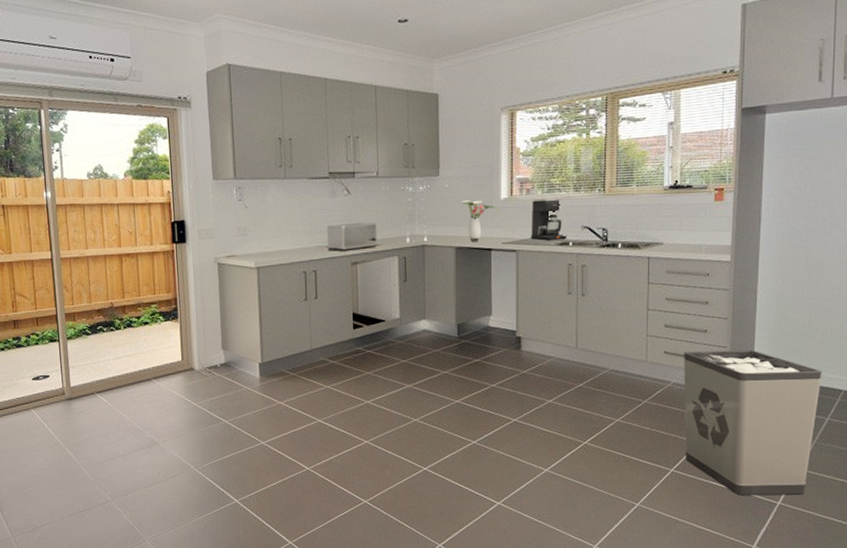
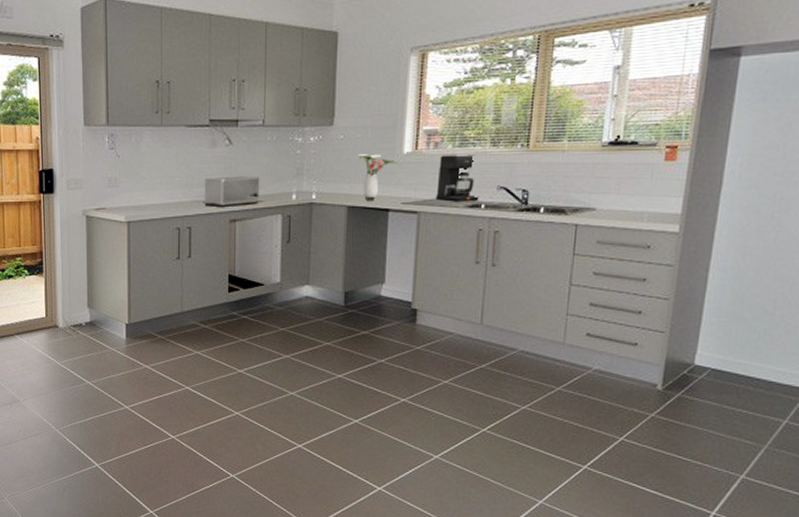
recycling bin: present [684,349,822,495] -> none [603,335,784,506]

